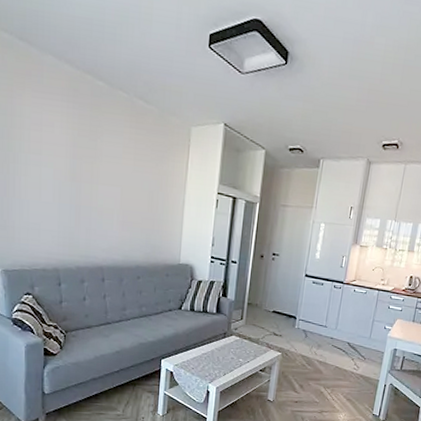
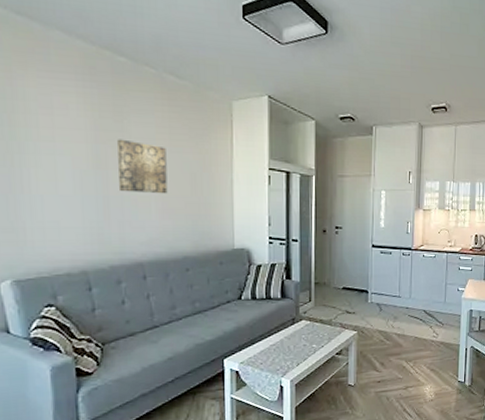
wall art: none [88,156,130,209] -> present [117,139,168,194]

